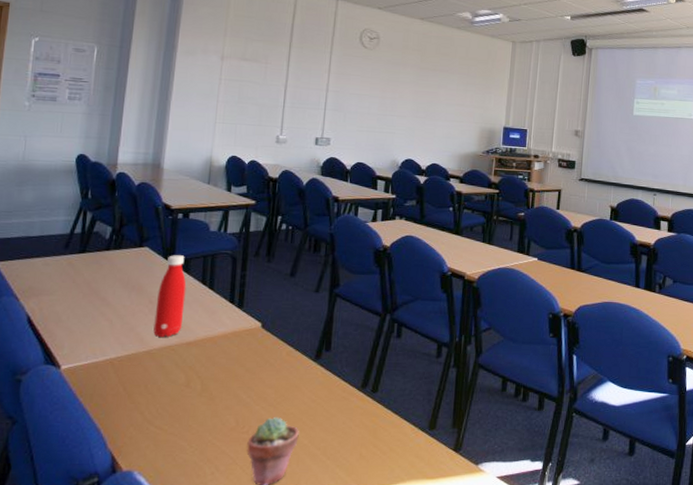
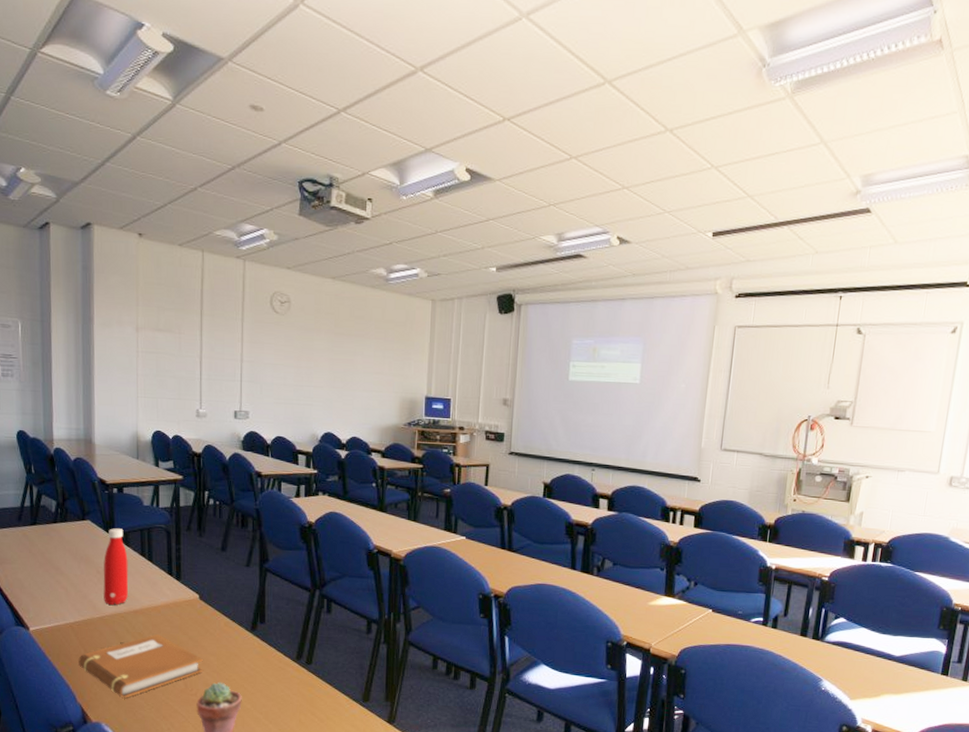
notebook: none [115,366,259,441] -> present [78,633,203,698]

